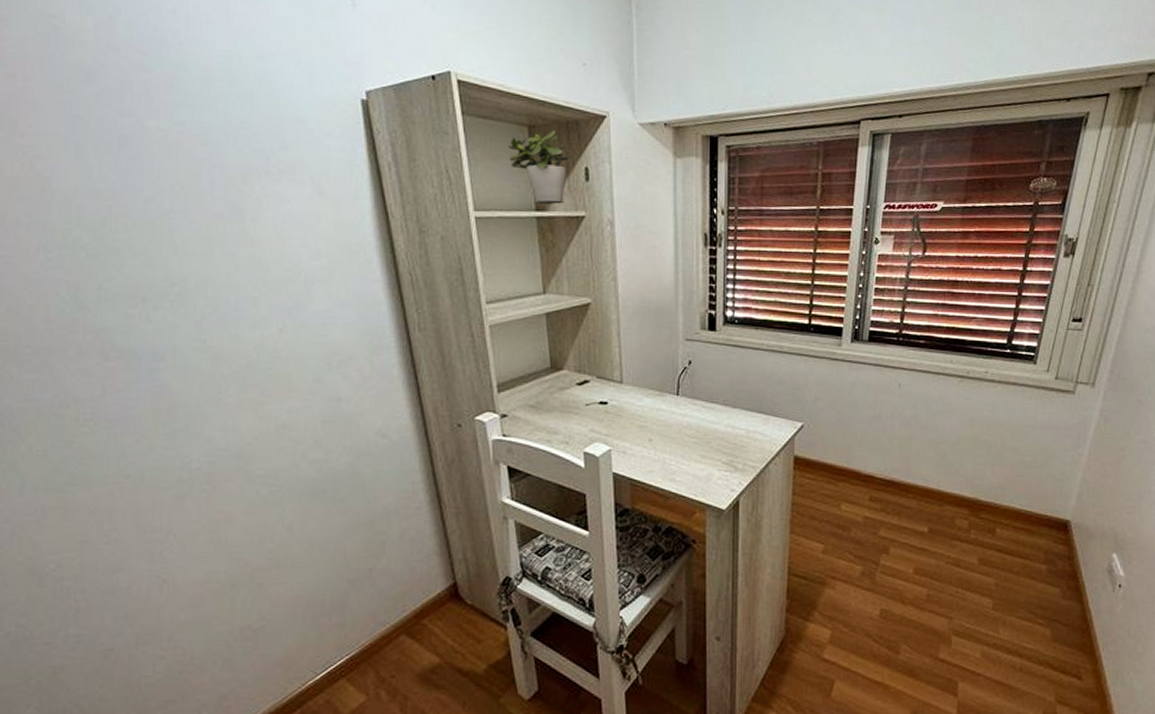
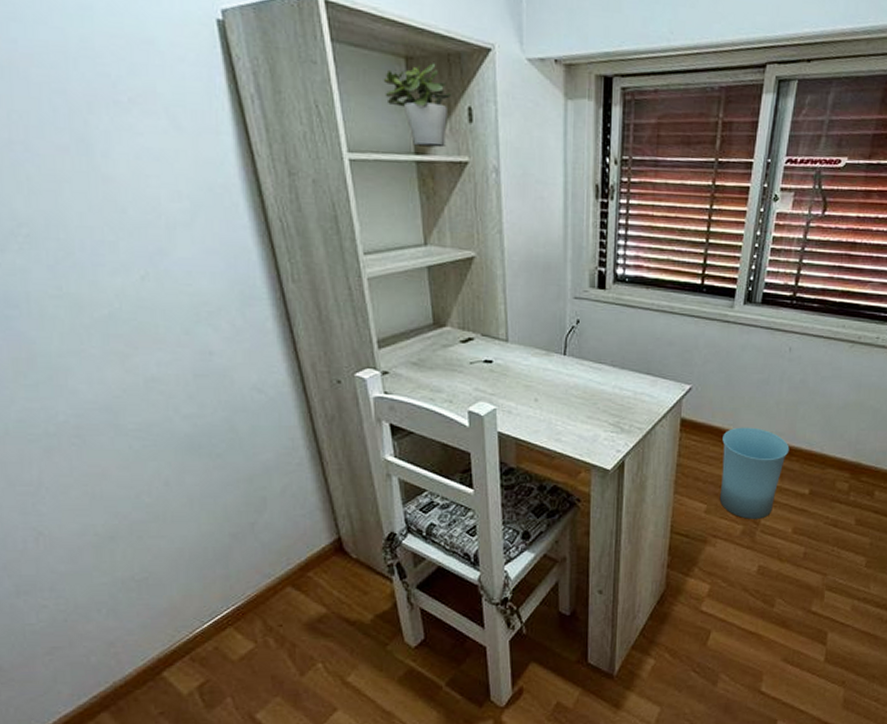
waste bin: none [836,464,905,559] -> present [719,427,790,519]

